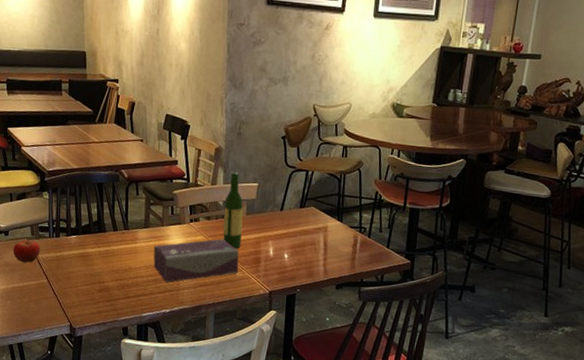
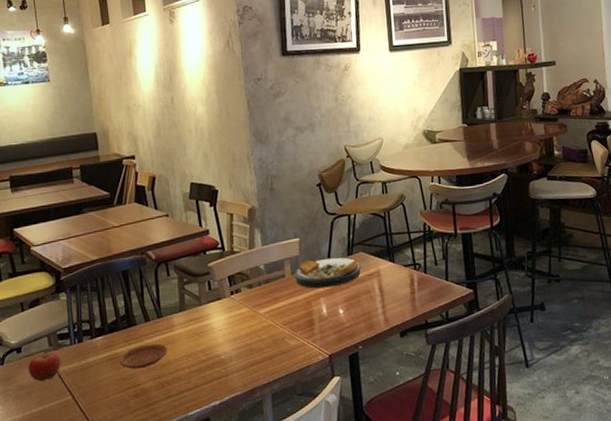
plate: none [88,250,130,269] -> present [118,343,167,369]
tissue box: present [153,238,239,283] -> none [193,306,291,369]
wine bottle: present [223,172,243,249] -> none [266,230,290,315]
plate: none [248,204,311,234] -> present [293,257,362,289]

